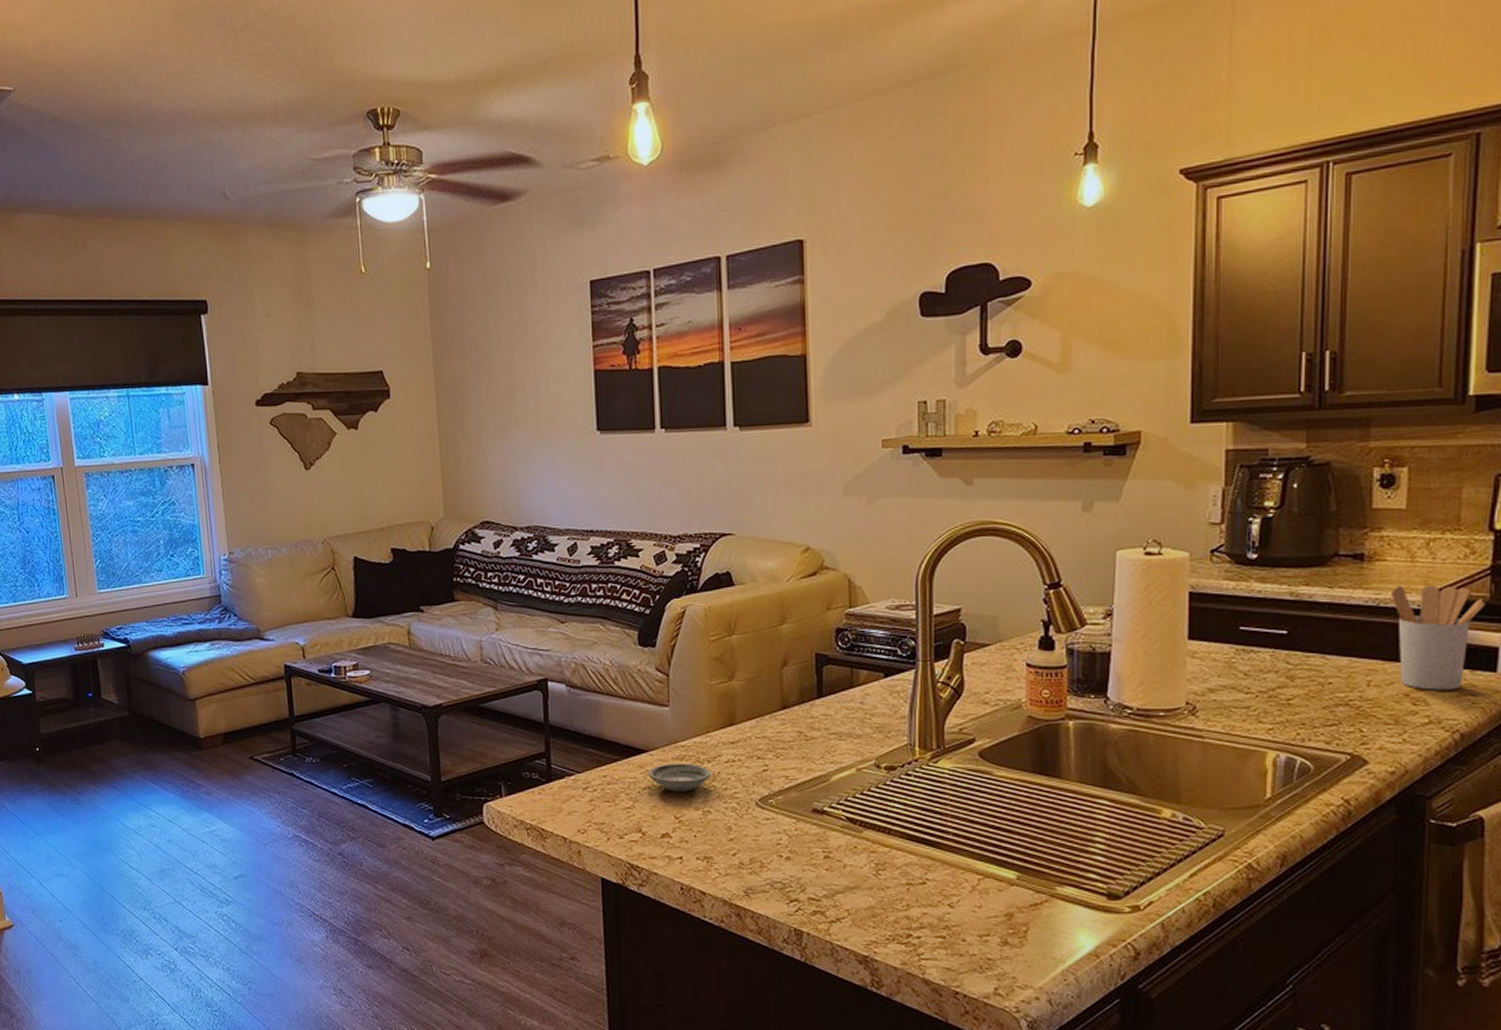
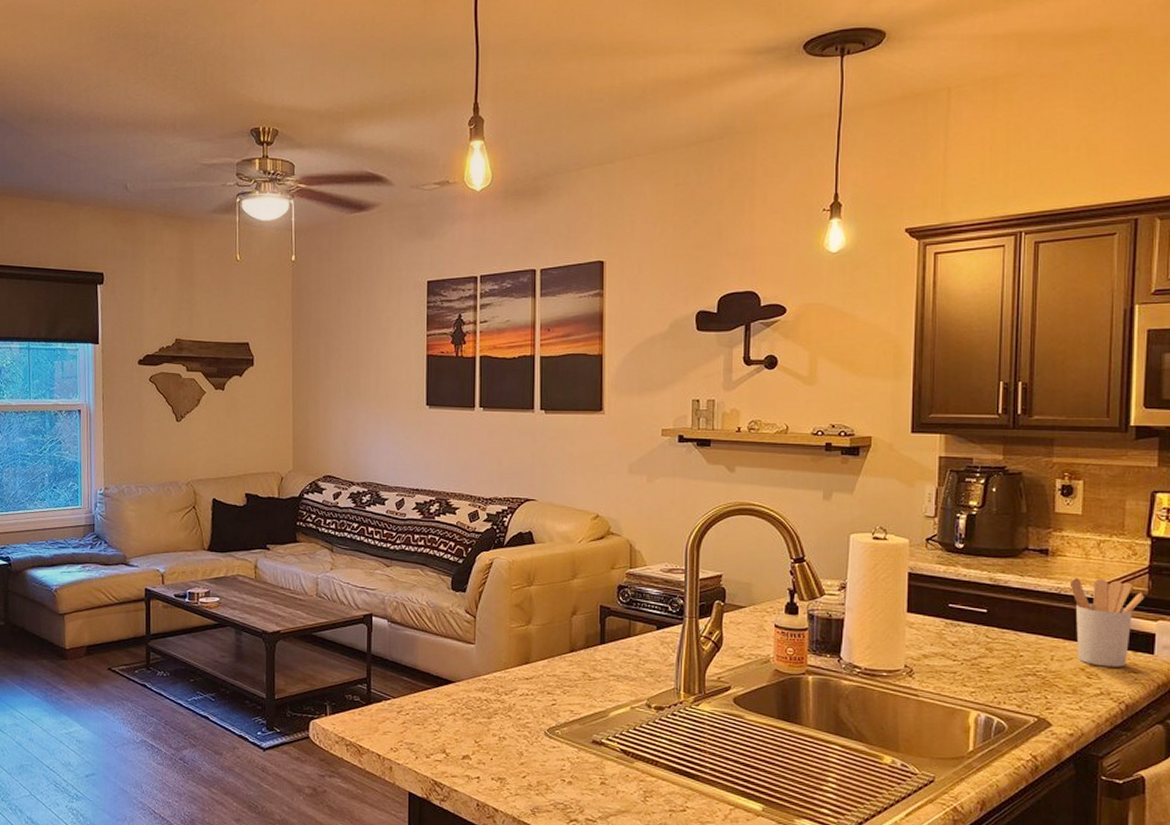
saucer: present [648,763,711,792] -> none [454,694,508,719]

